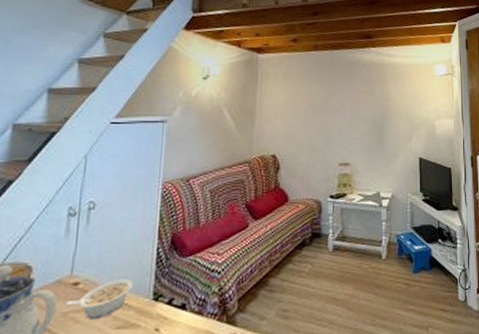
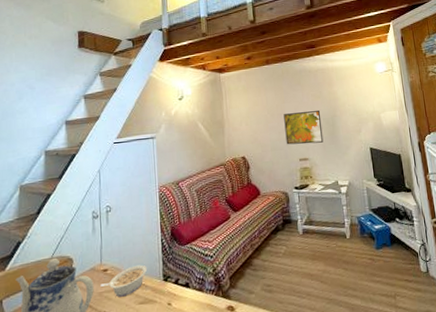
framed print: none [326,109,370,147] -> present [283,109,324,145]

